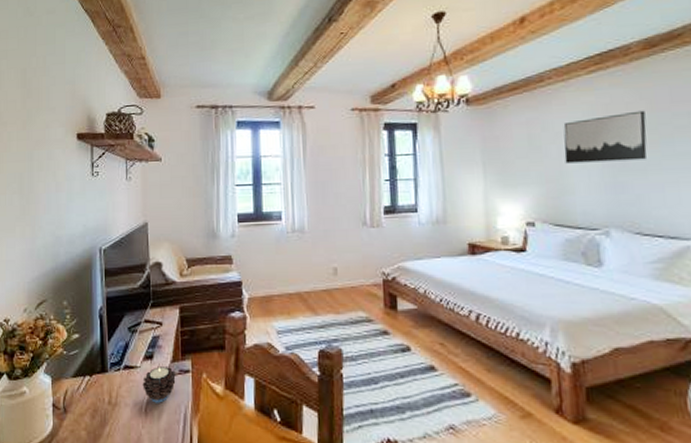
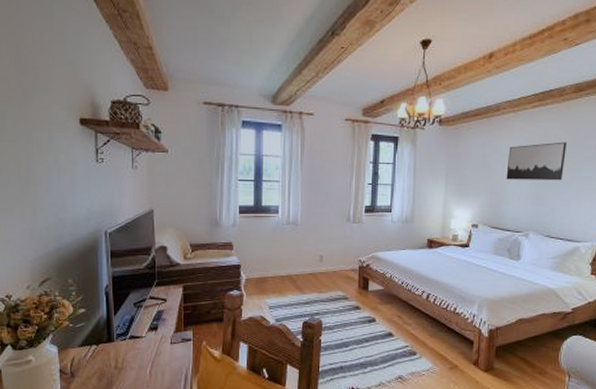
candle: present [142,367,176,403] -> none [147,336,178,366]

